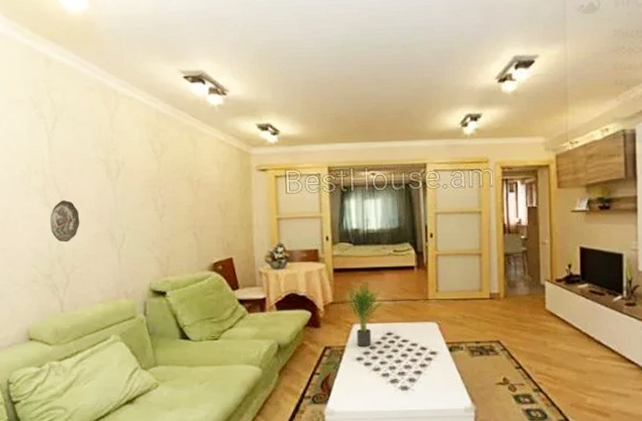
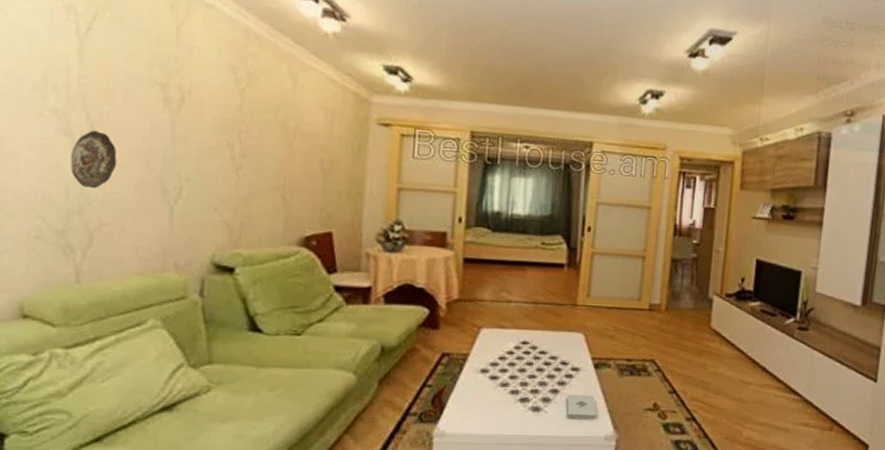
potted plant: present [343,278,389,347] -> none [472,271,529,357]
notepad: none [429,374,455,395] -> present [566,394,597,420]

